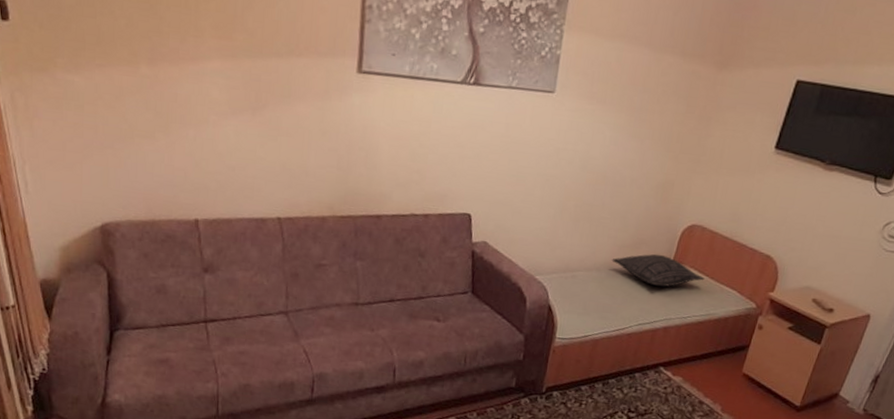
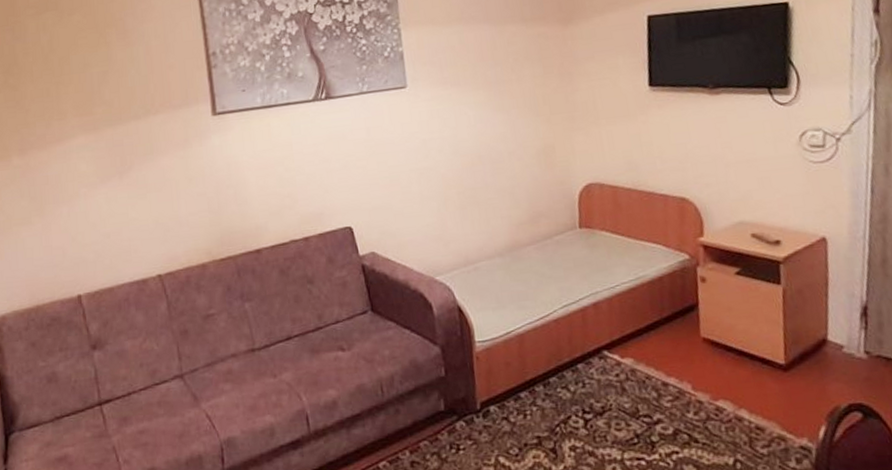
pillow: present [611,254,705,287] -> none [512,223,621,259]

